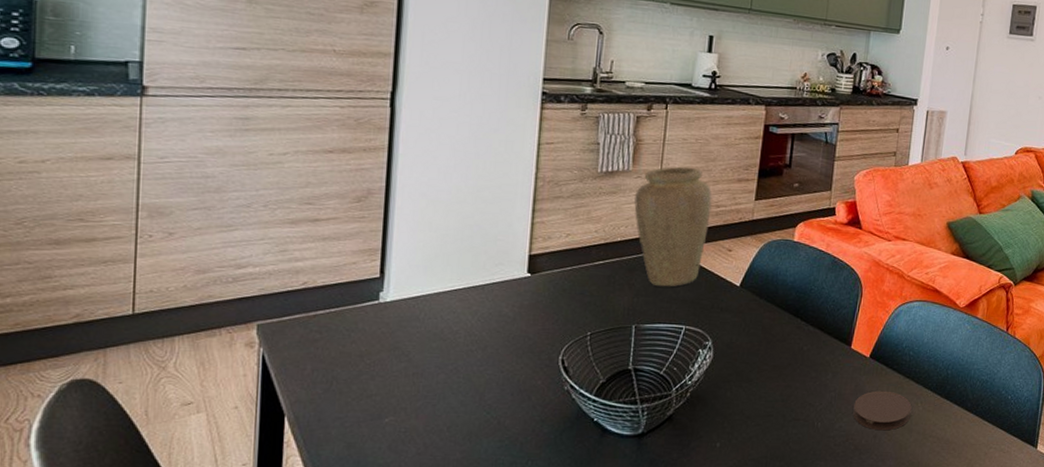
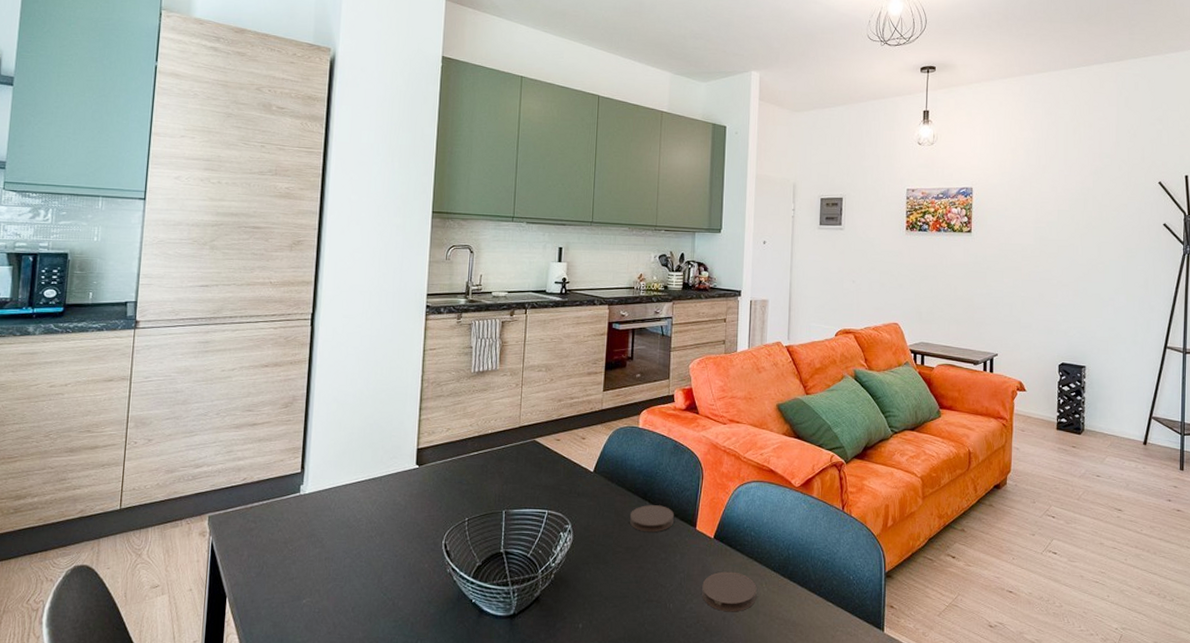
vase: present [634,167,712,287] -> none [502,364,567,474]
coaster: none [778,322,829,351] -> present [629,505,675,533]

